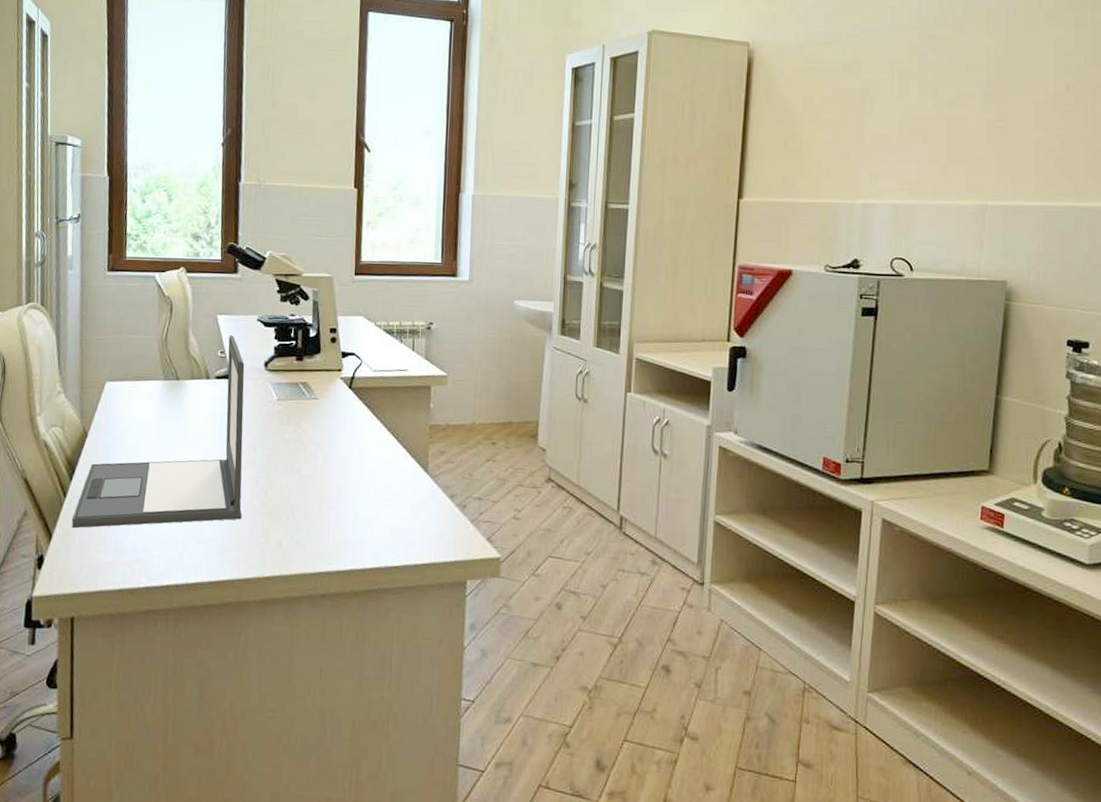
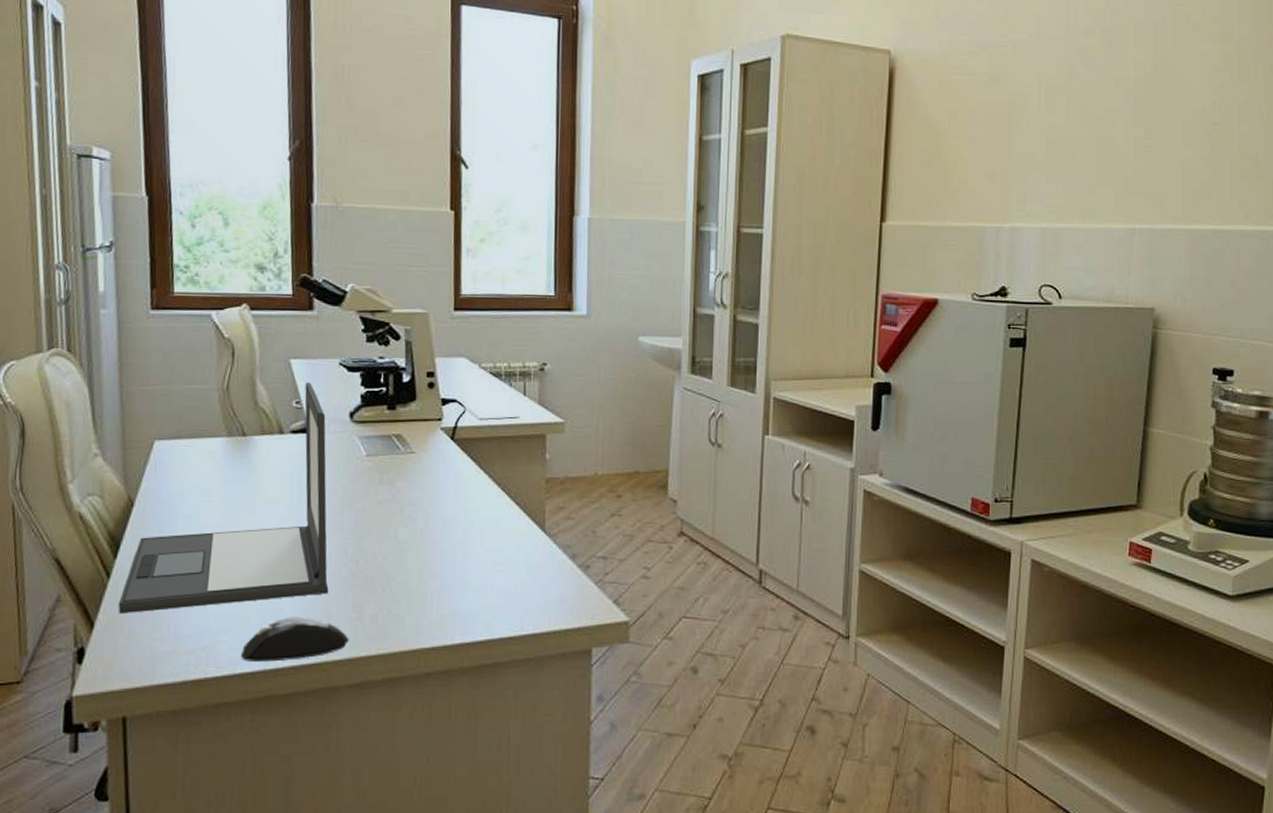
mouse: none [168,538,259,577] -> present [240,617,350,662]

